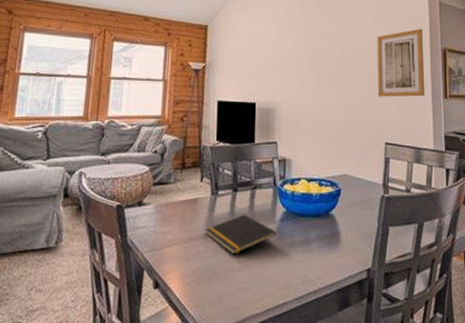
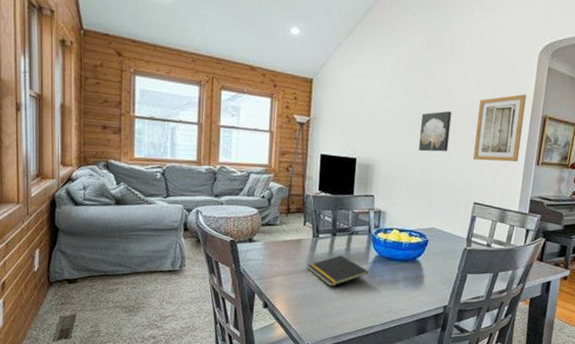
wall art: none [320,49,351,92] -> present [418,110,452,152]

